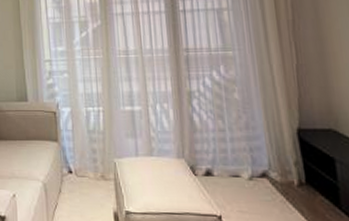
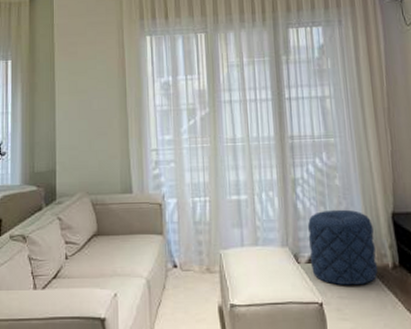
pouf: none [204,123,282,201] -> present [307,209,378,286]

